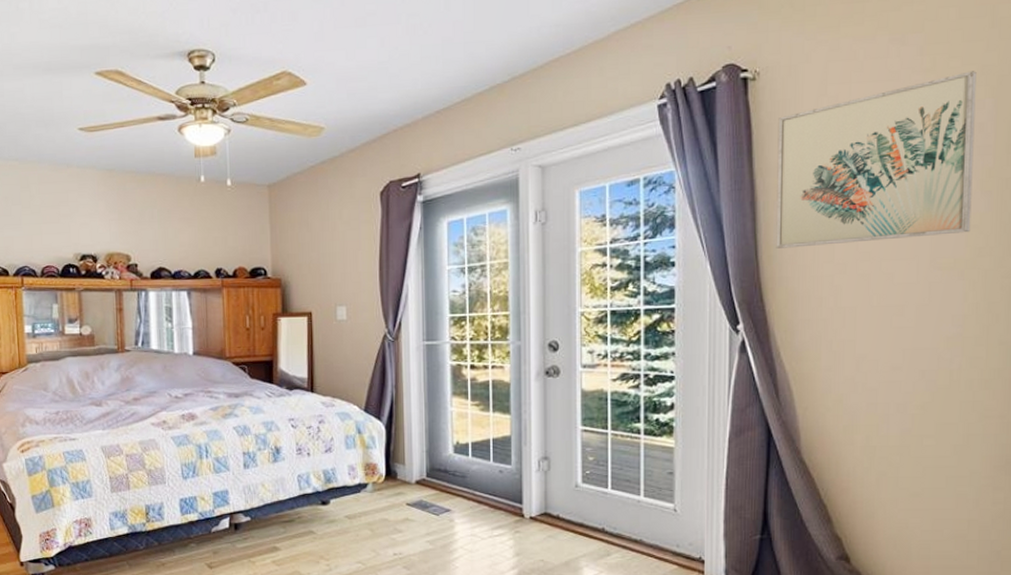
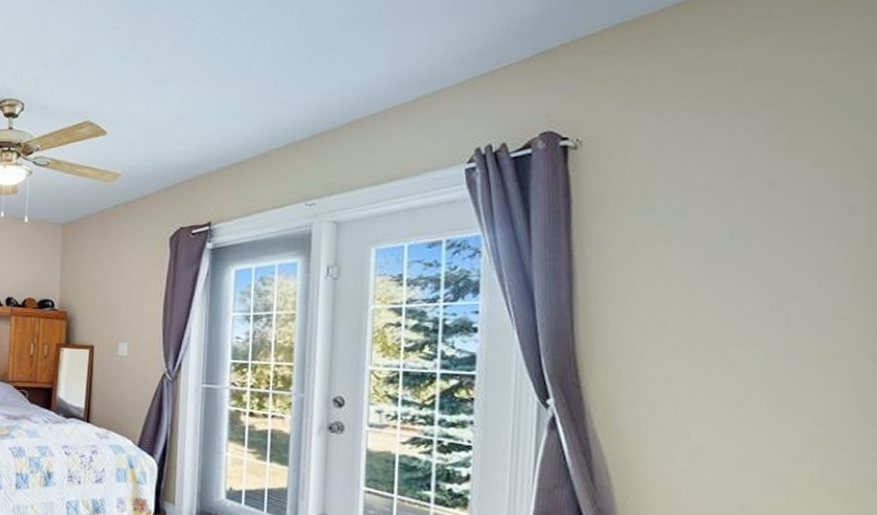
wall art: present [776,71,977,249] -> none [595,150,847,324]

